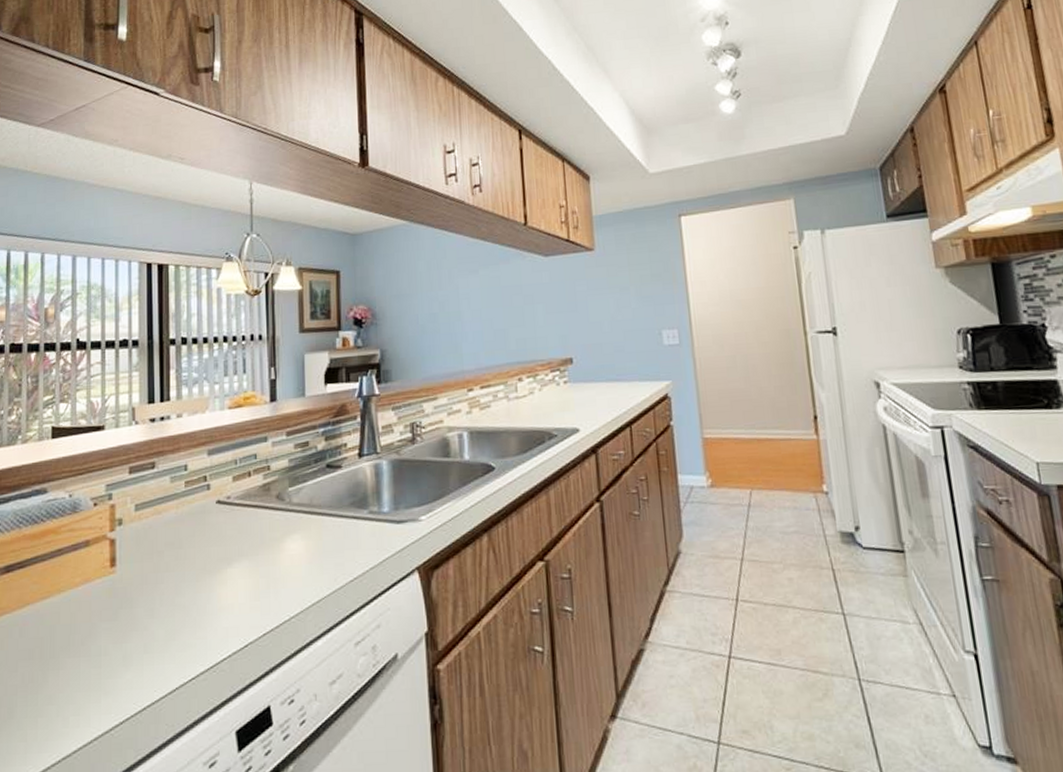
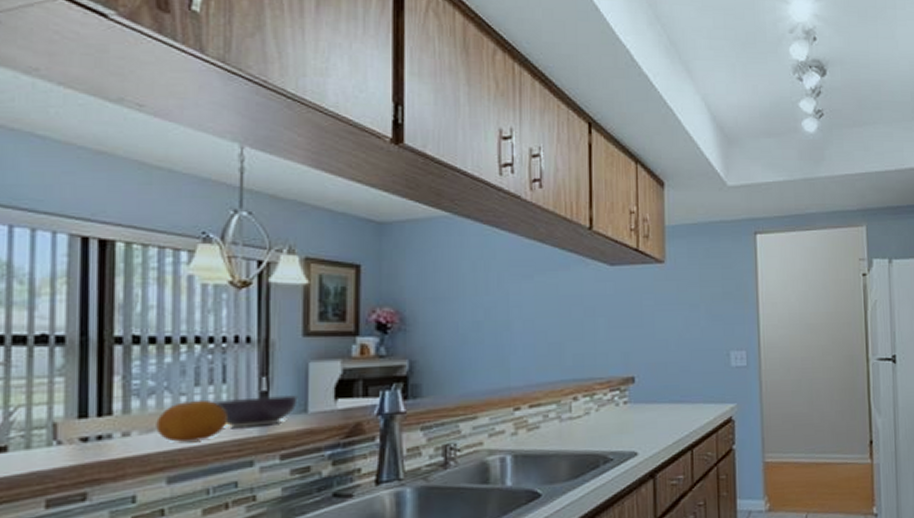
fruit: none [199,387,248,422] -> present [156,399,227,442]
bowl: none [237,381,298,411] -> present [213,394,298,429]

